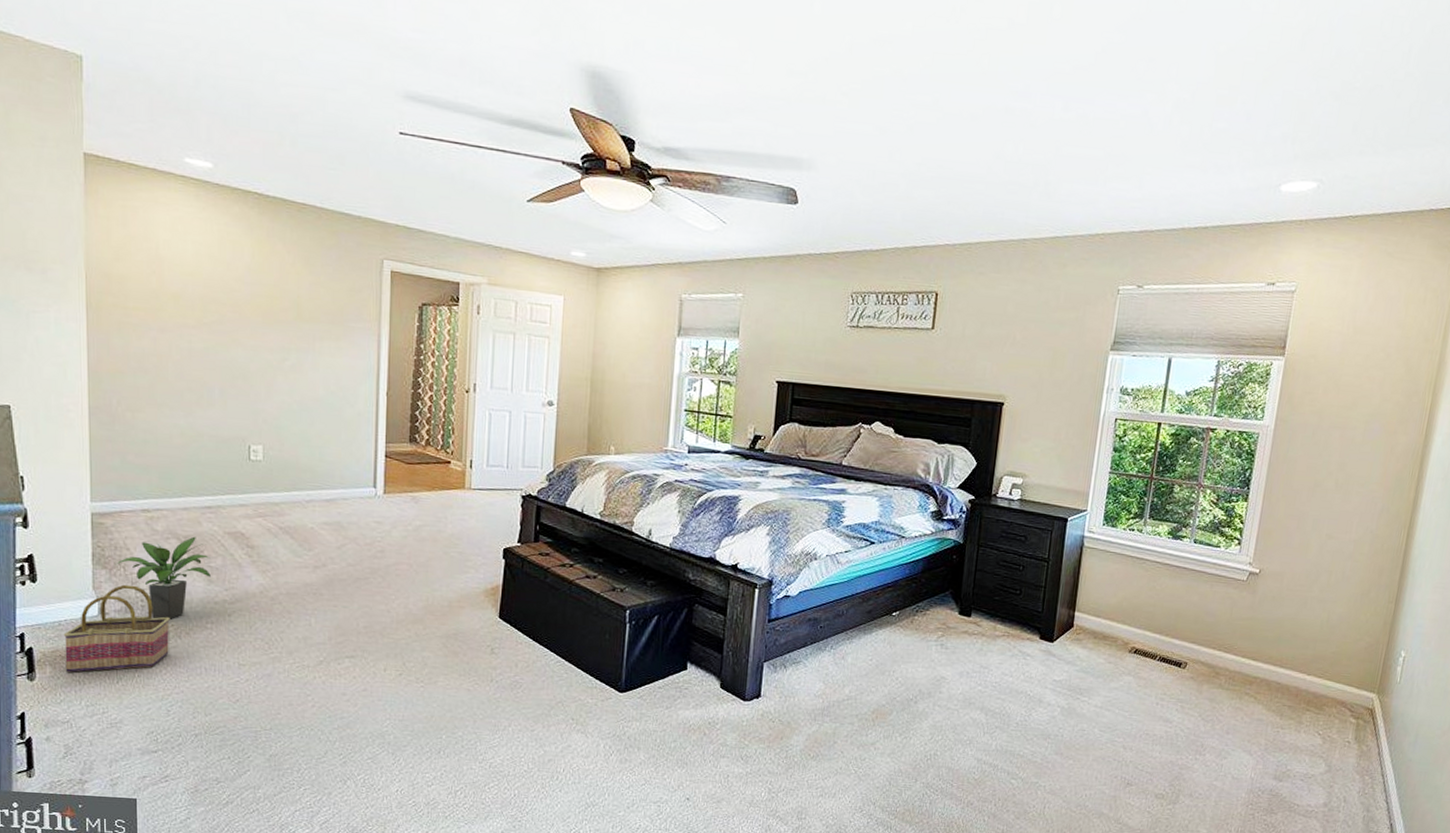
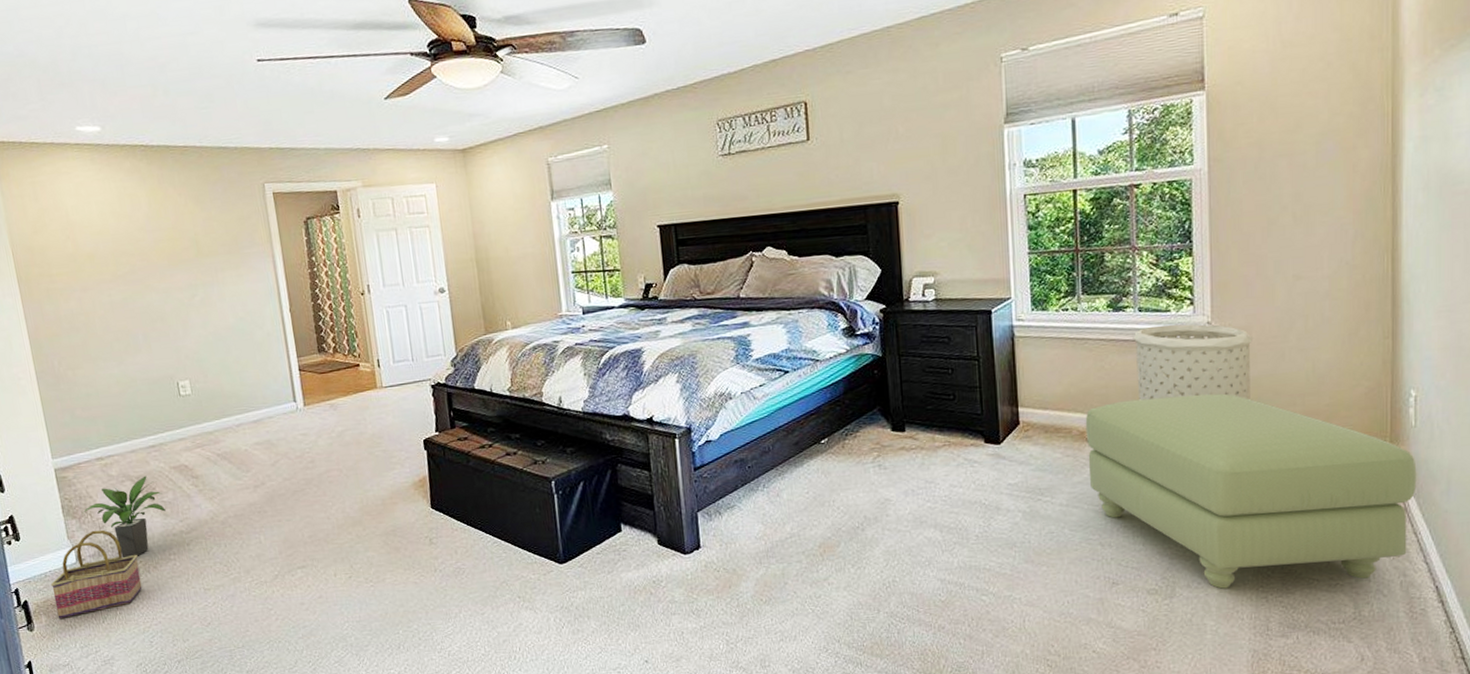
ottoman: none [1124,620,1394,809] -> present [1085,393,1417,589]
laundry basket: none [1179,558,1285,637] -> present [1133,324,1254,400]

